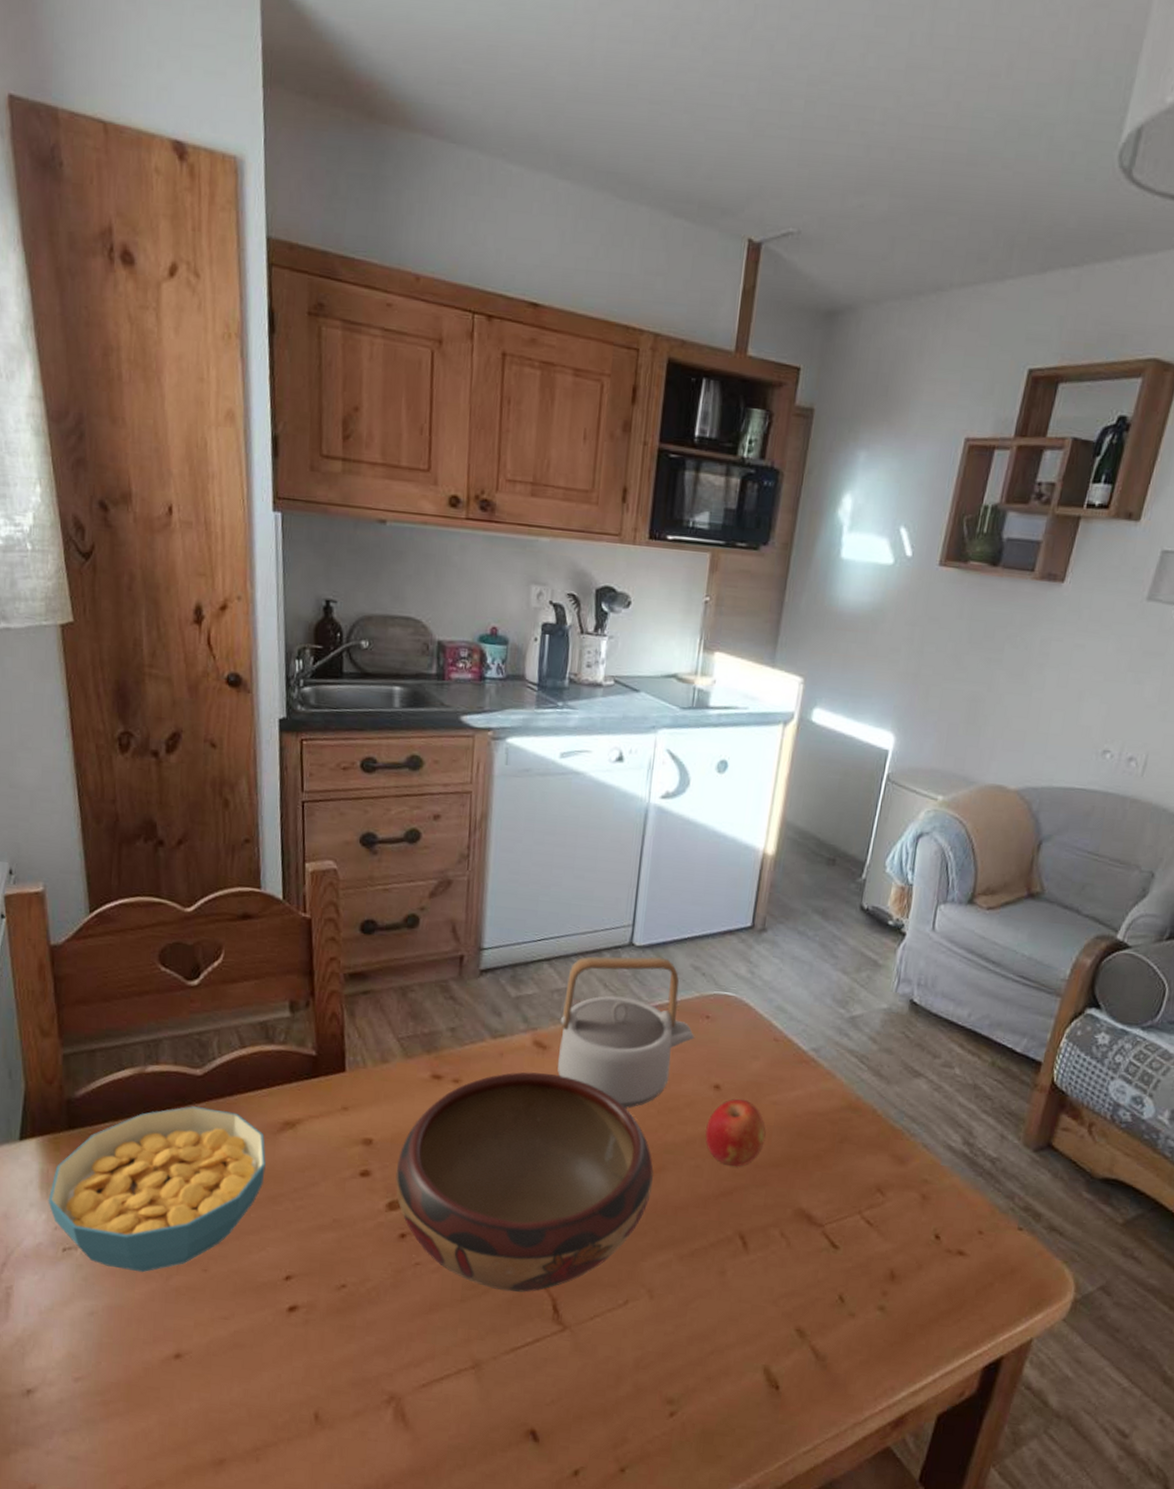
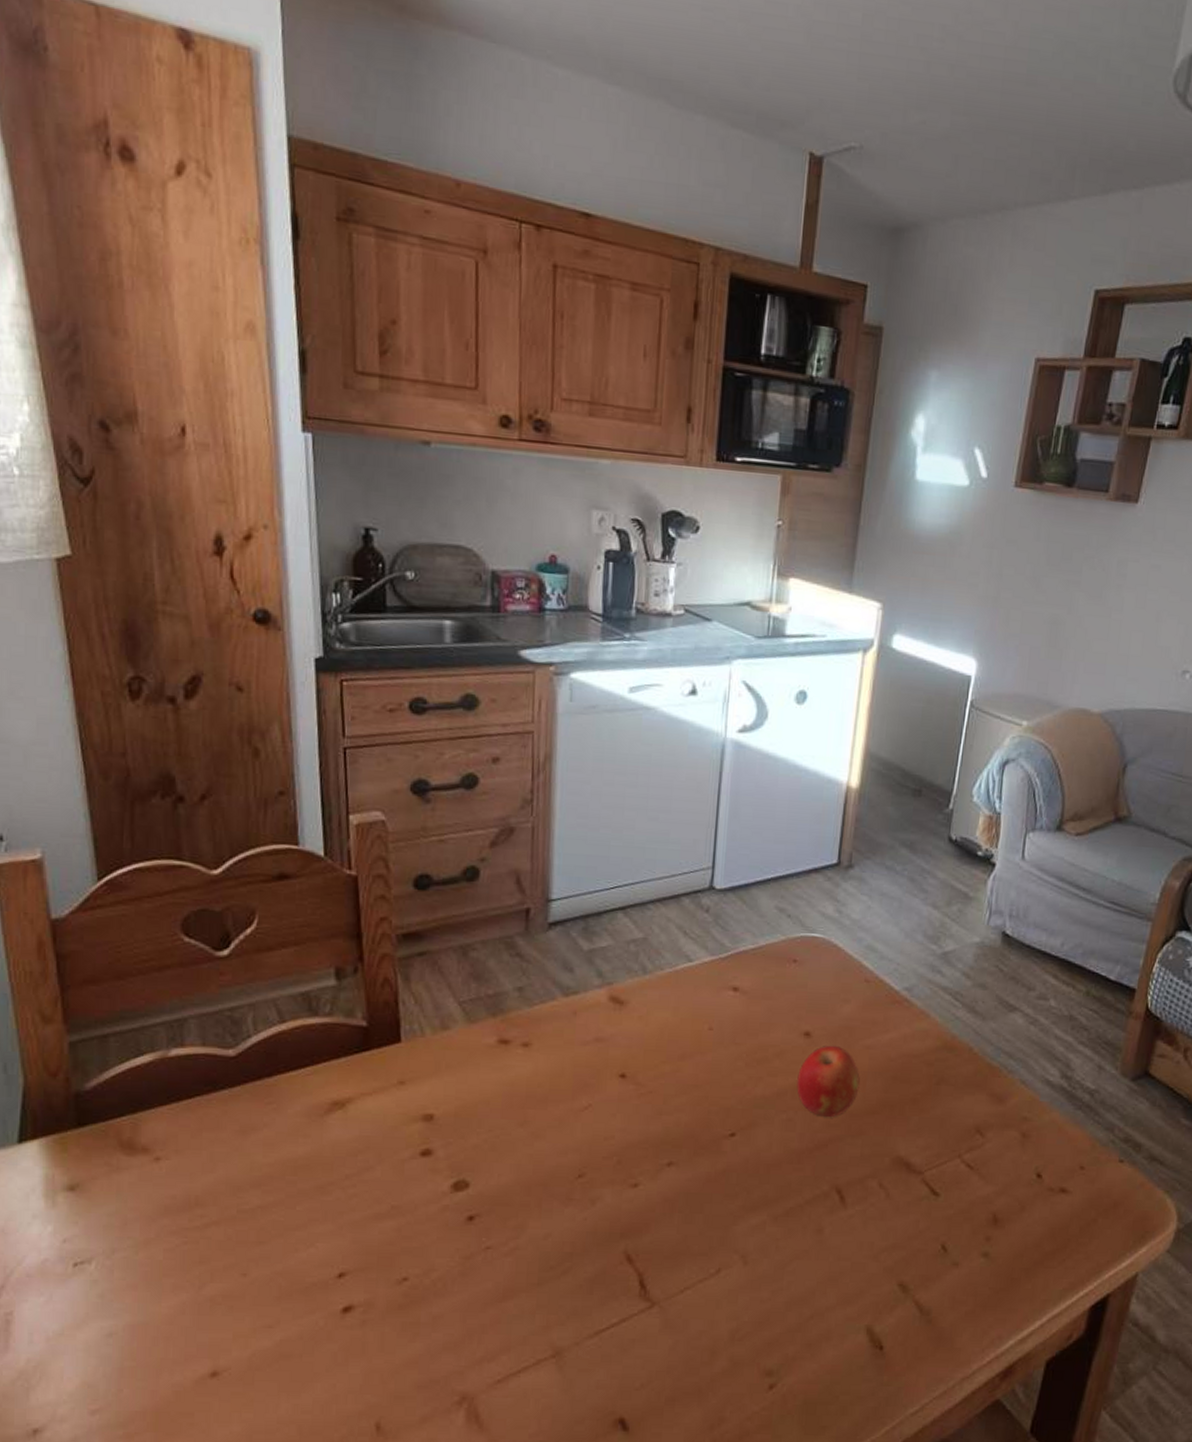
cereal bowl: present [48,1106,266,1273] -> none [54,1090,312,1283]
decorative bowl: present [395,1072,654,1292] -> none [460,1030,743,1270]
teapot: present [557,956,695,1109] -> none [635,900,783,1063]

